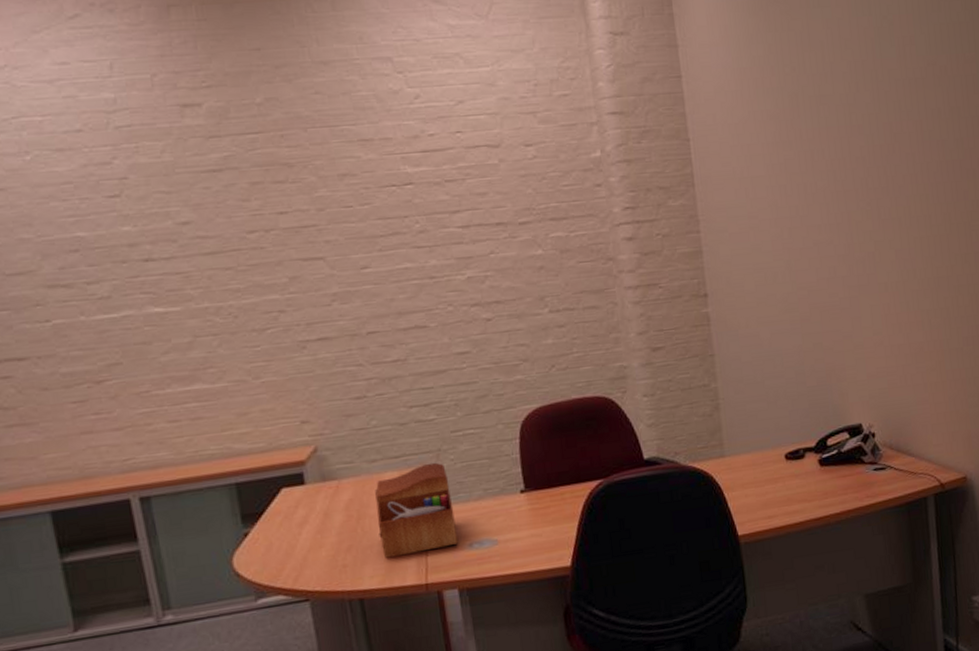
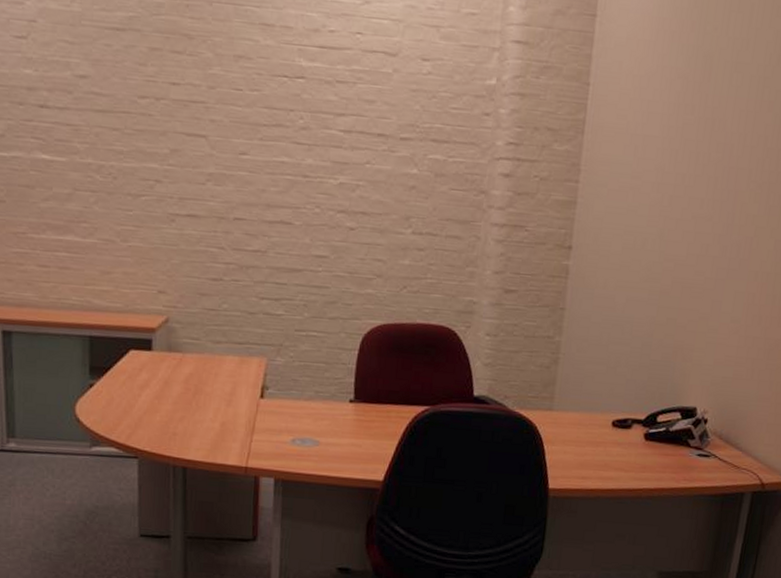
sewing box: present [375,462,458,558] -> none [211,355,285,437]

